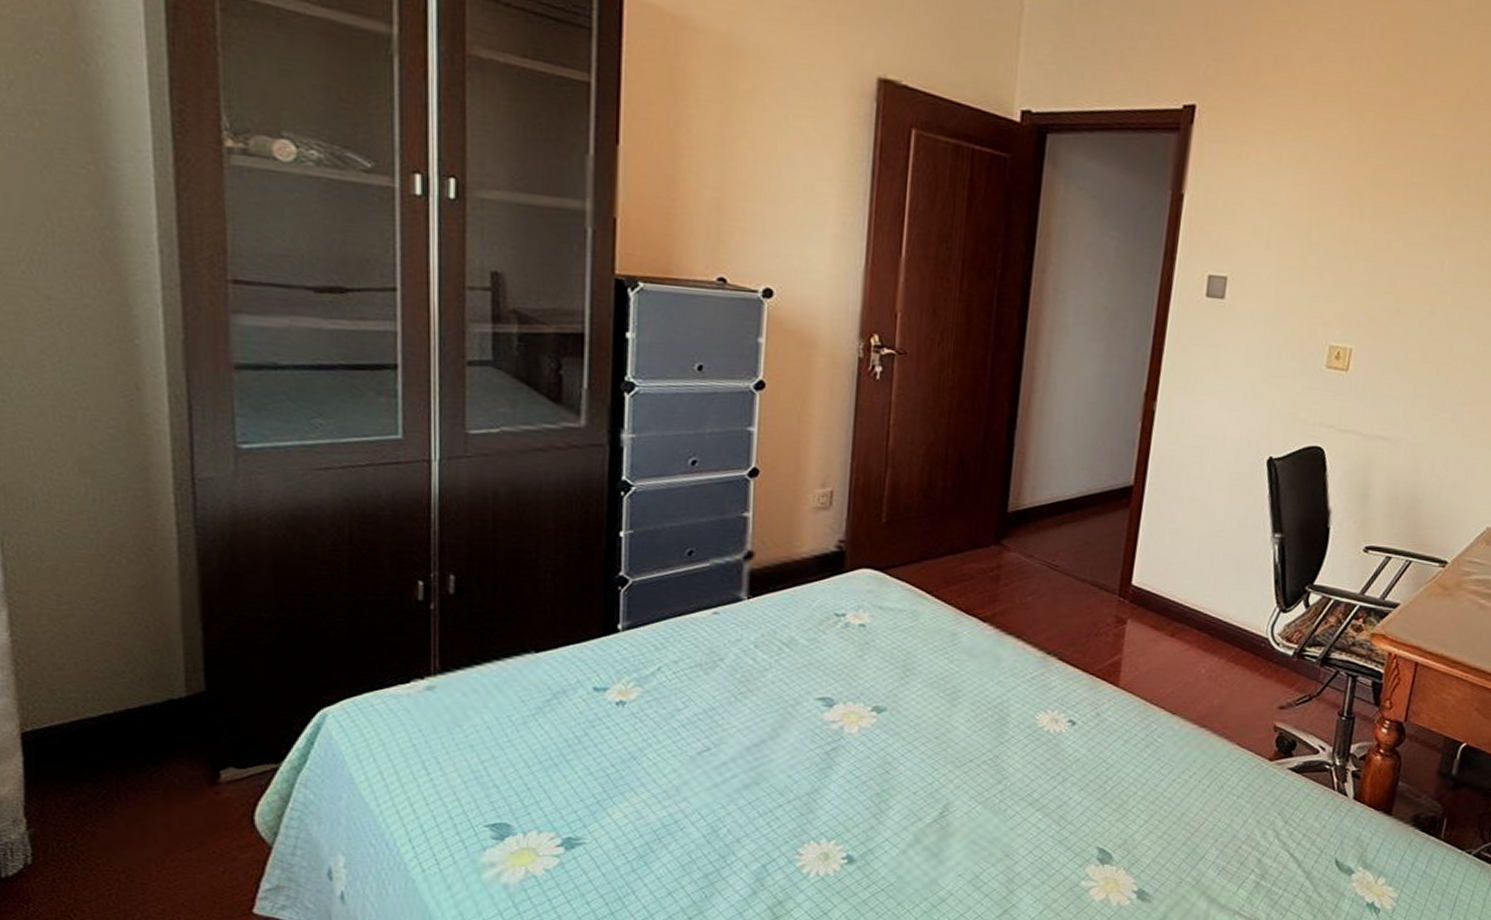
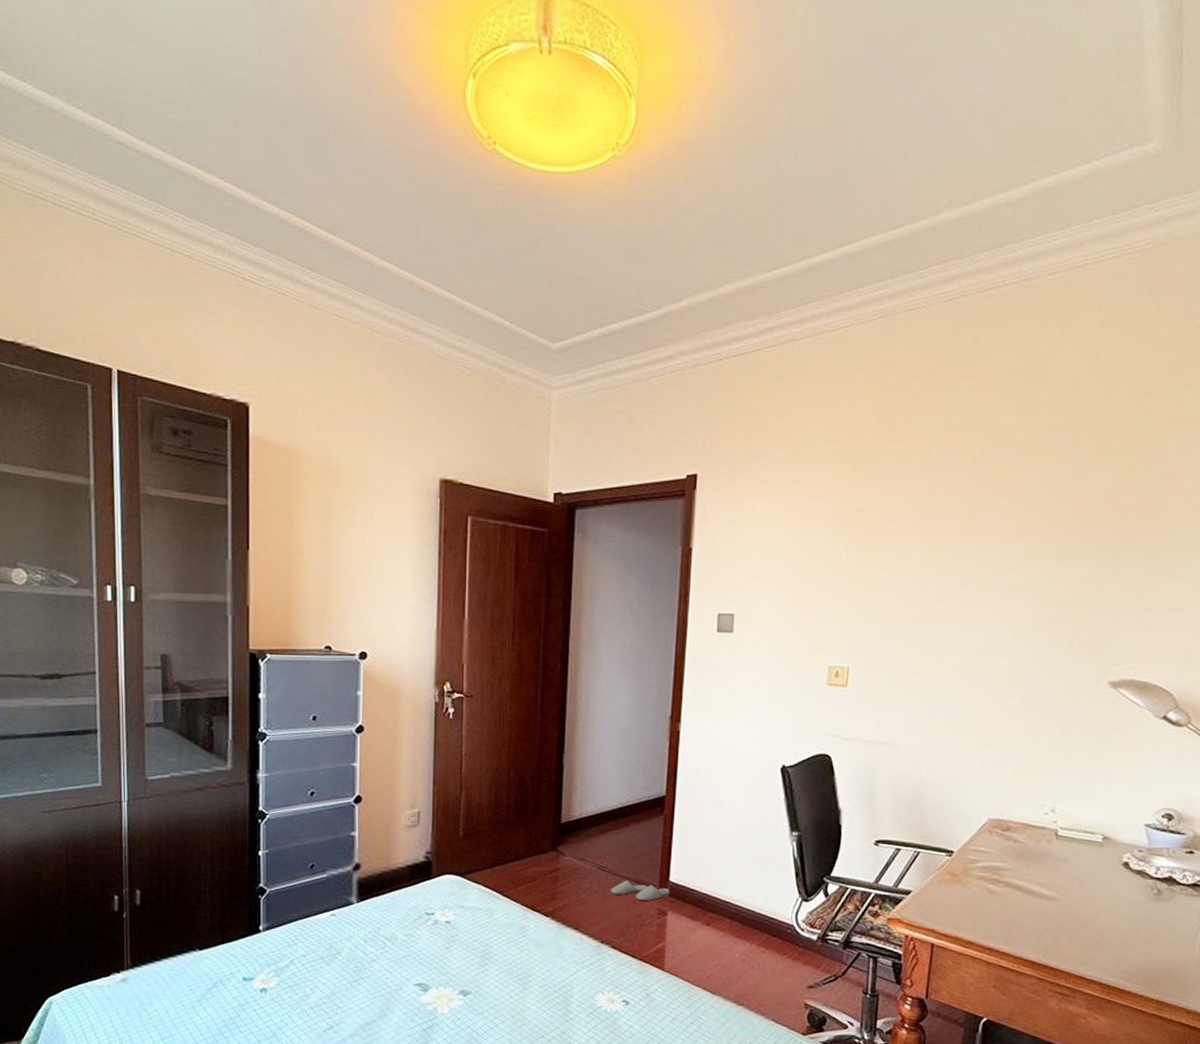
slippers: none [1061,582,1131,608] -> present [610,880,670,902]

